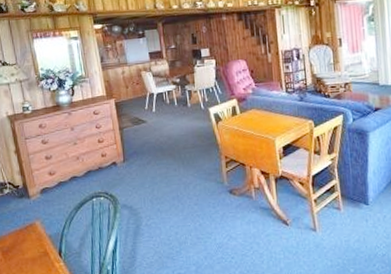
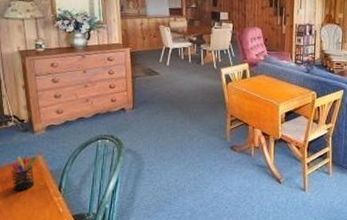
pen holder: none [11,223,35,261] -> present [11,156,37,191]

